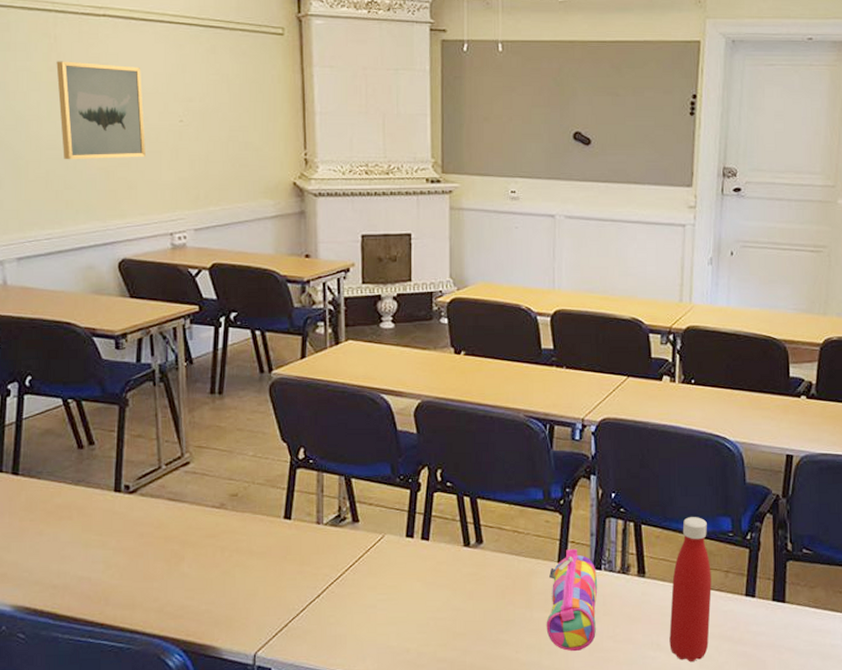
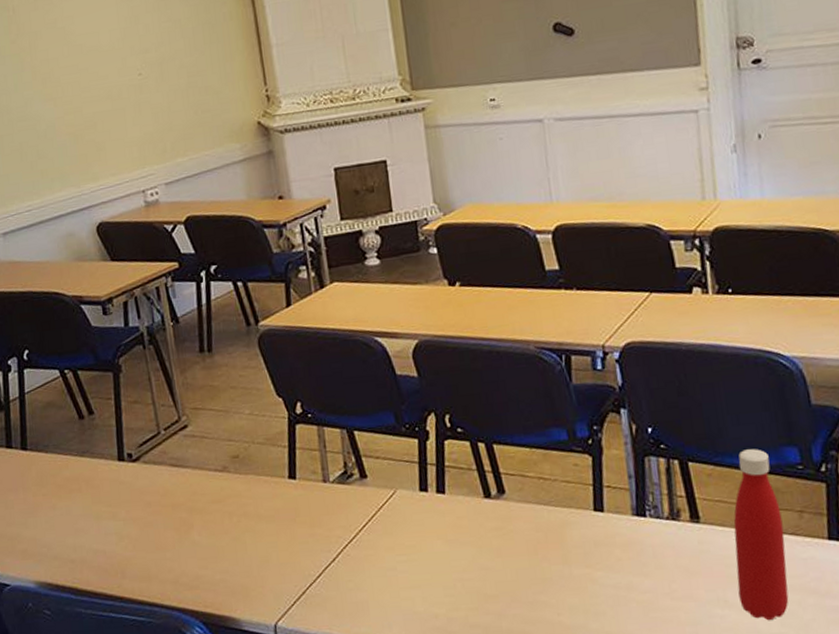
wall art: present [56,61,146,160] -> none [17,26,110,130]
pencil case: present [546,548,598,651] -> none [585,493,649,612]

